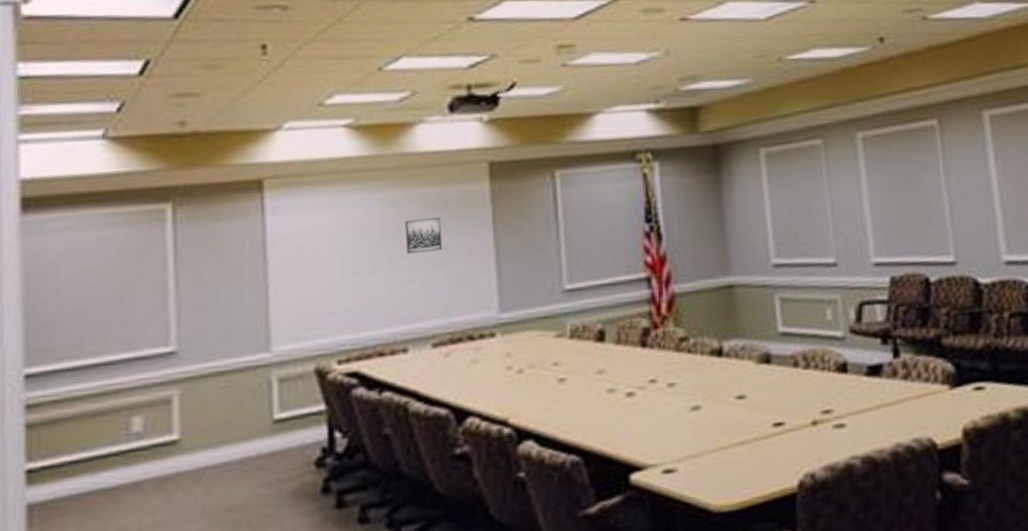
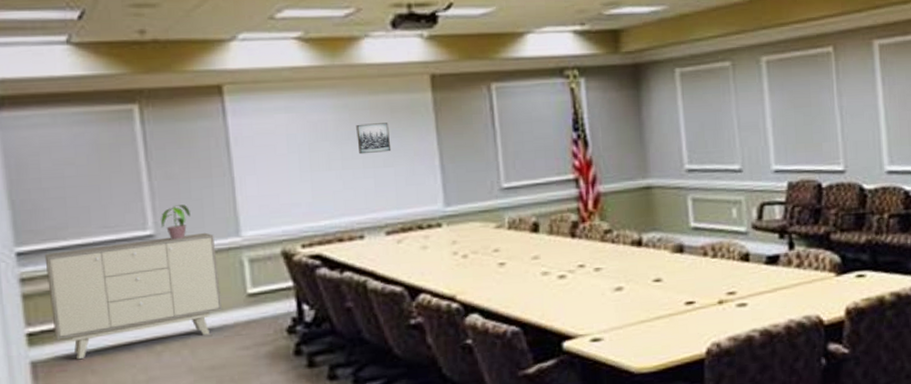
sideboard: none [54,348,245,502] -> present [44,232,223,360]
potted plant: none [185,316,217,357] -> present [161,205,190,240]

